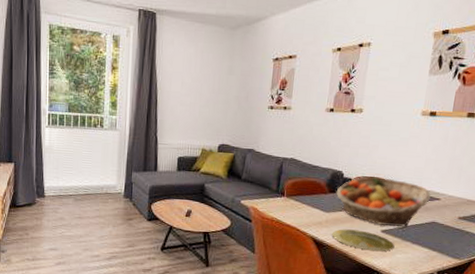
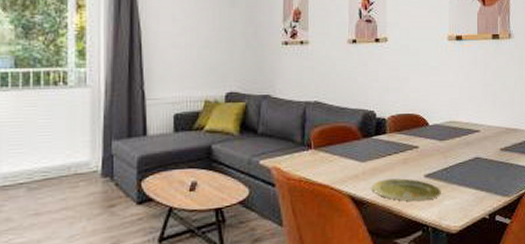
fruit basket: present [336,176,431,228] -> none [370,112,470,170]

